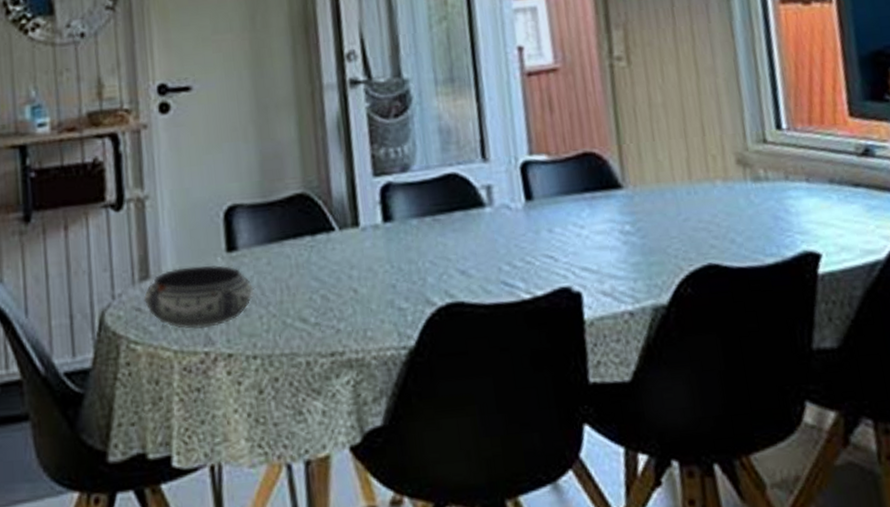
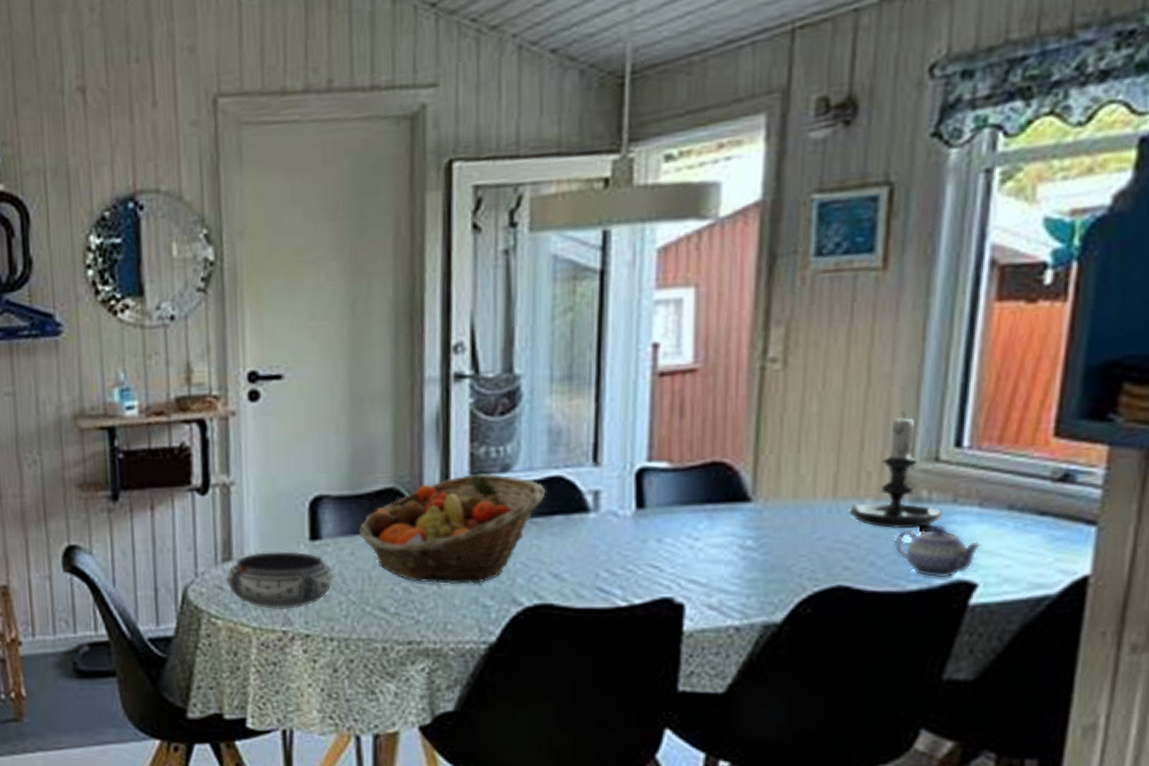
fruit basket: none [274,174,444,288] -> present [358,473,546,584]
candle holder: none [702,99,780,206] -> present [847,411,943,529]
teapot: none [746,201,816,251] -> present [895,525,981,578]

